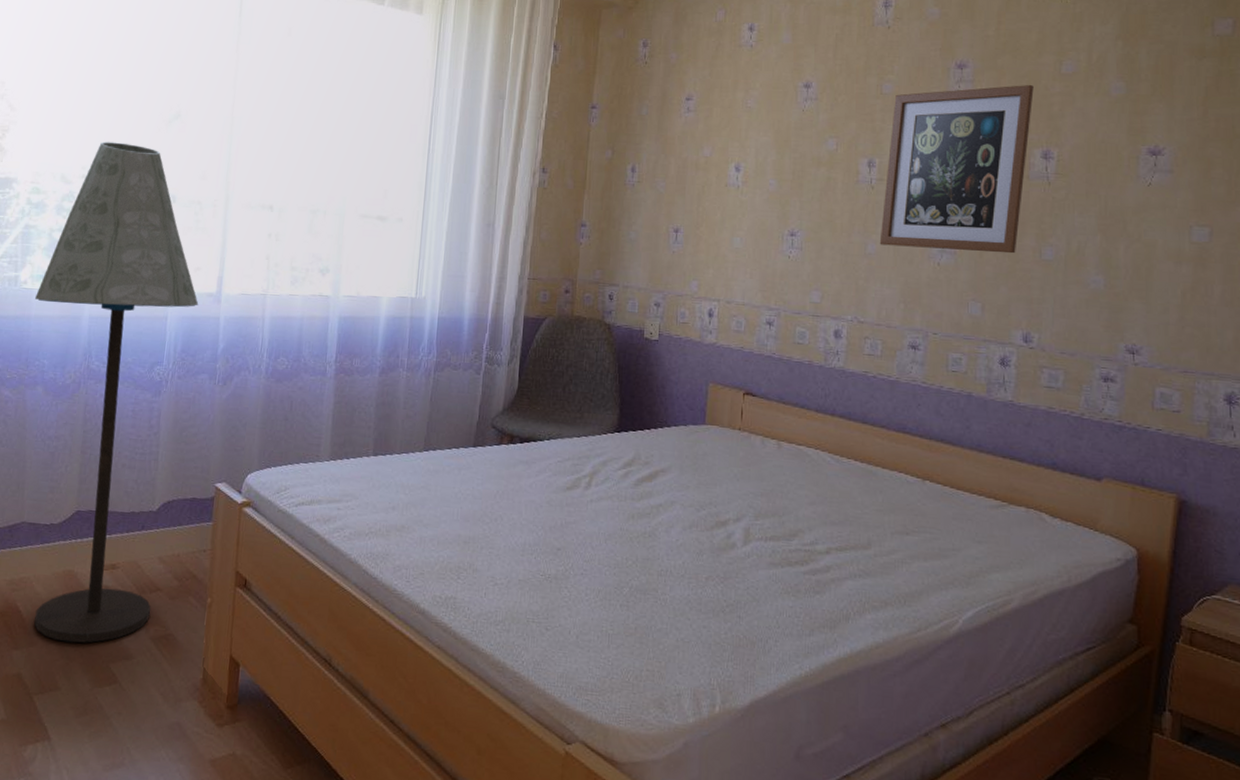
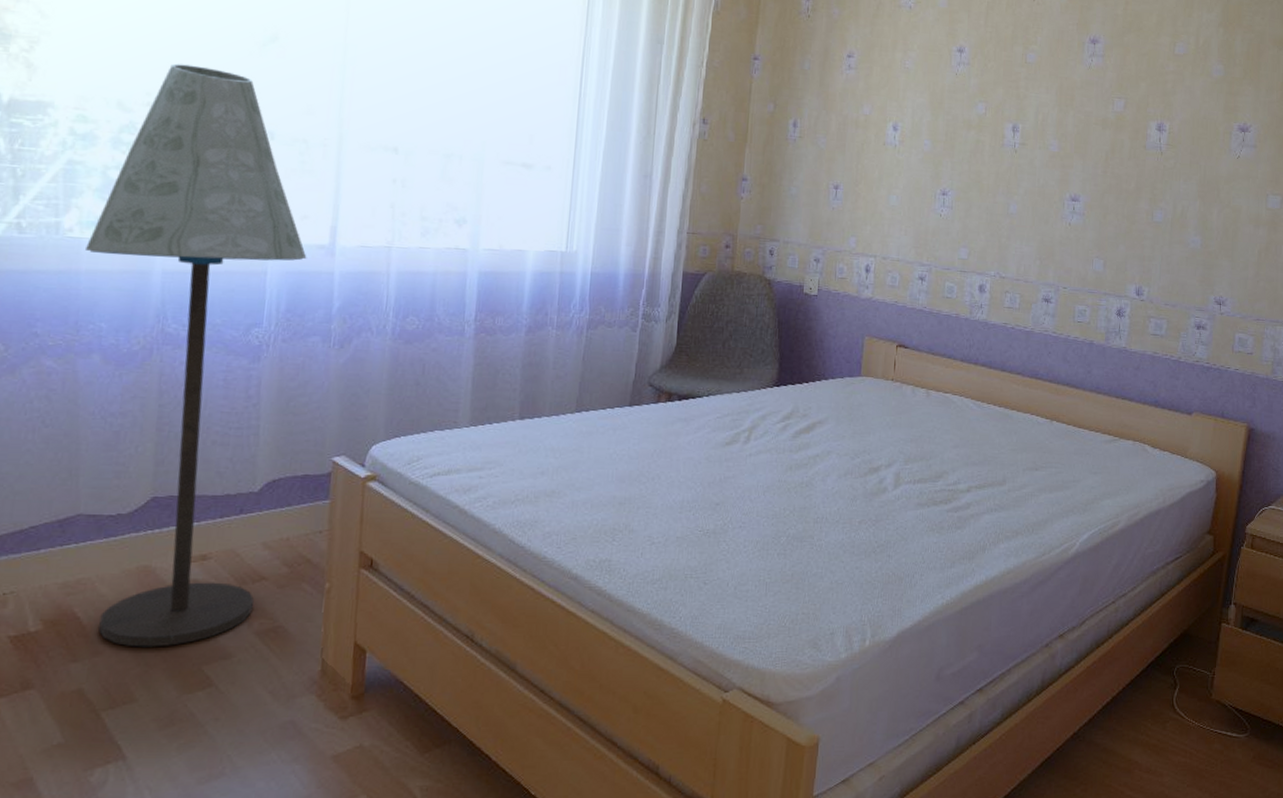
wall art: present [879,84,1034,254] -> none [1020,62,1152,216]

